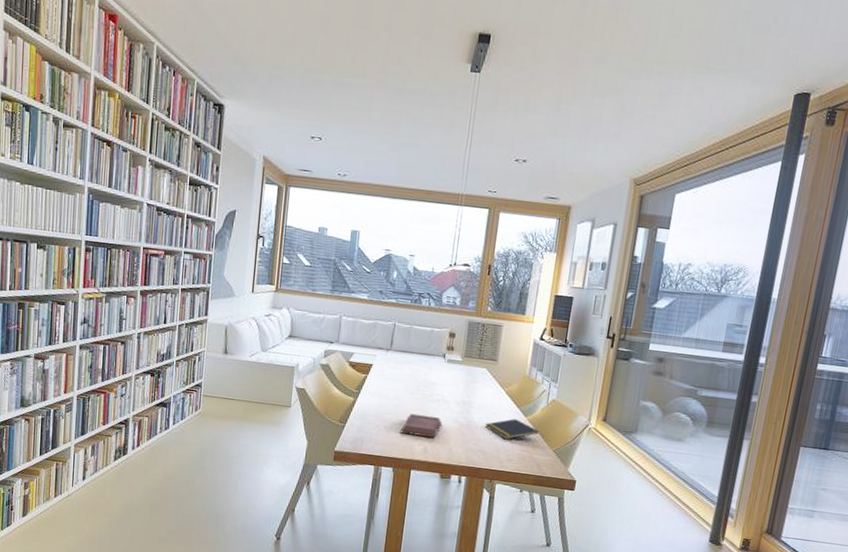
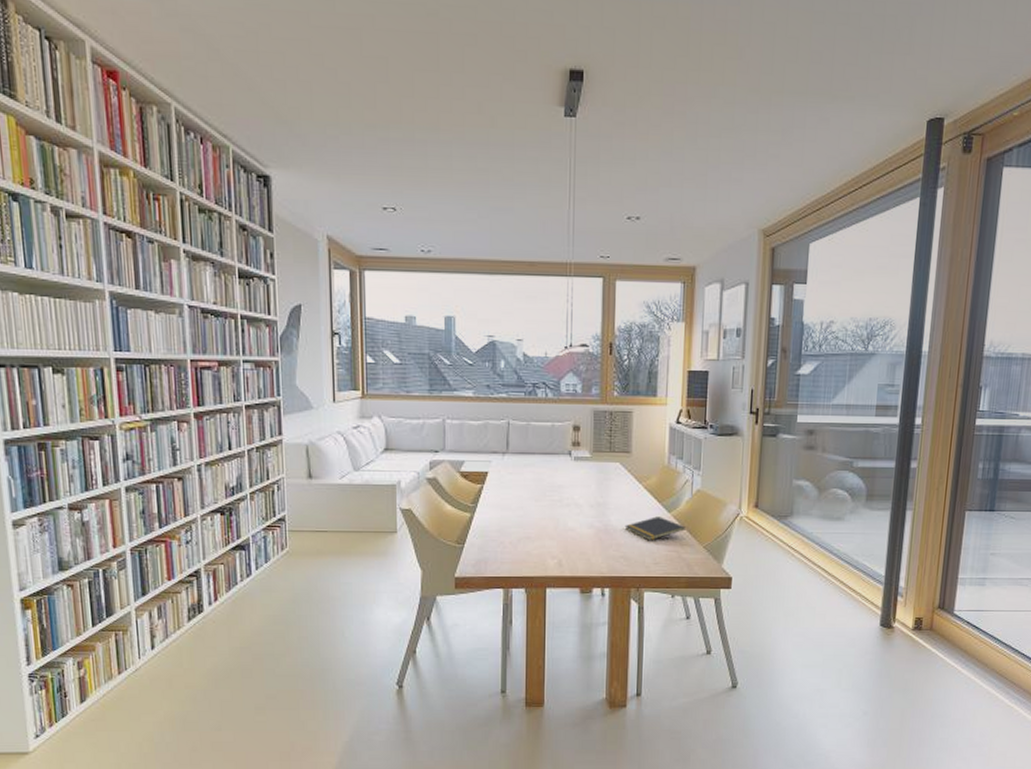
hardback book: present [400,413,442,438] -> none [528,523,575,548]

